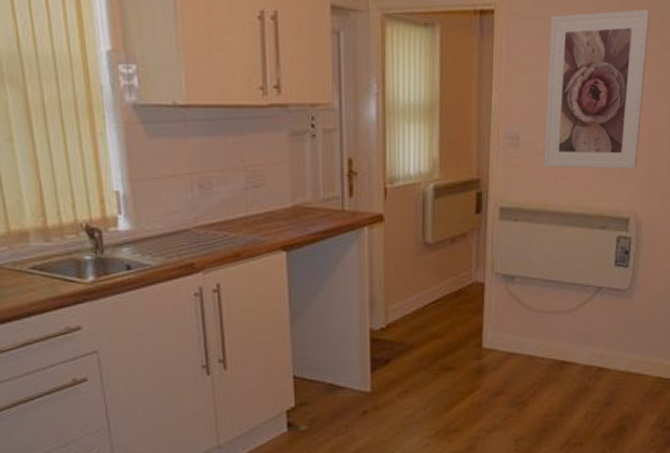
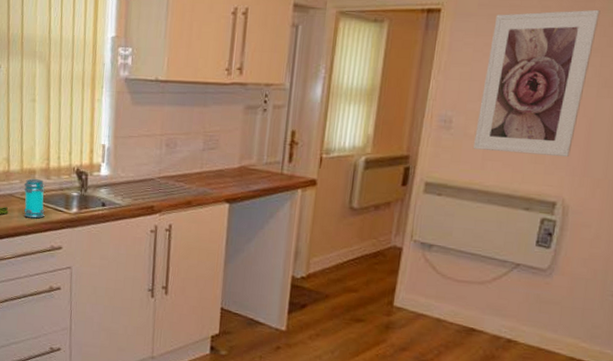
jar: none [15,243,51,294] -> present [24,178,45,219]

